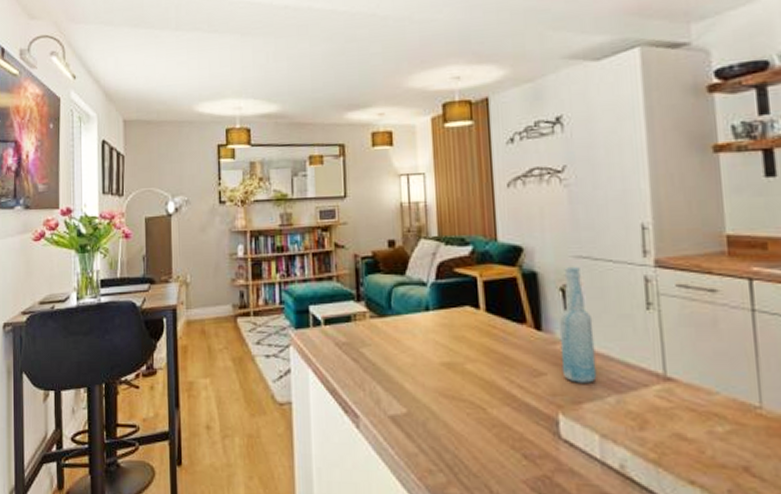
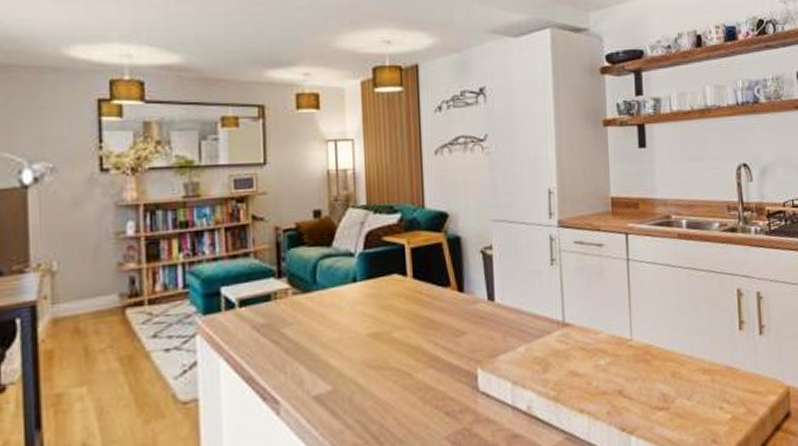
bottle: present [559,266,597,383] -> none [479,229,510,338]

